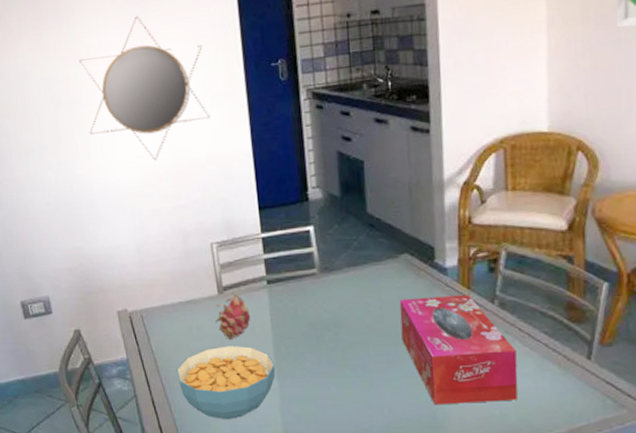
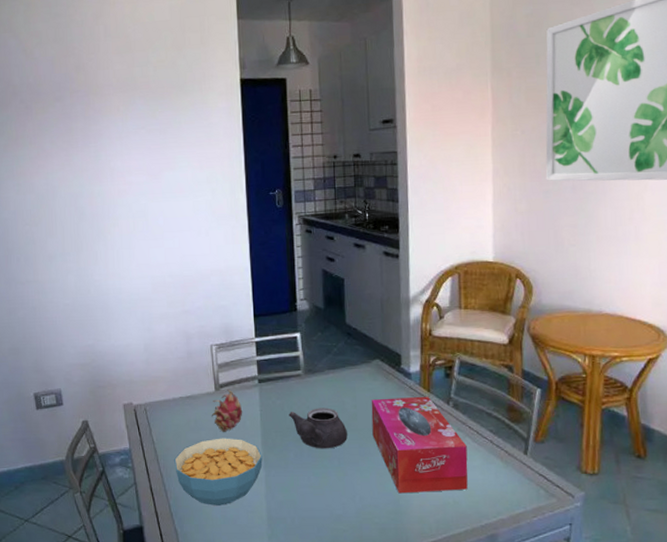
home mirror: present [78,16,211,161] -> none [103,145,216,271]
teapot: none [303,310,373,357] -> present [288,408,347,449]

